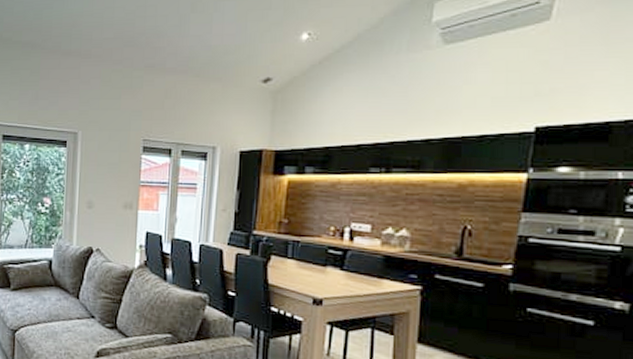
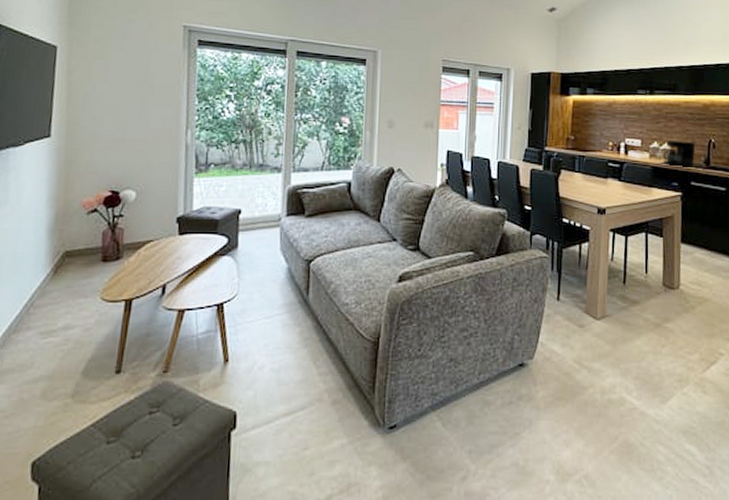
coffee maker: none [399,226,444,258] -> present [663,141,696,167]

